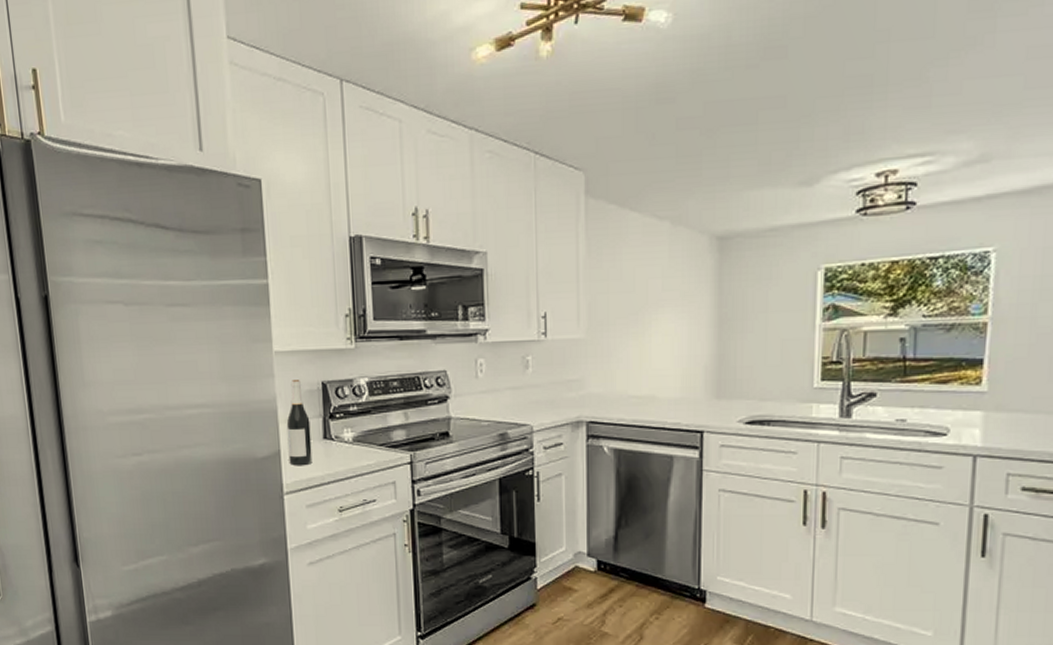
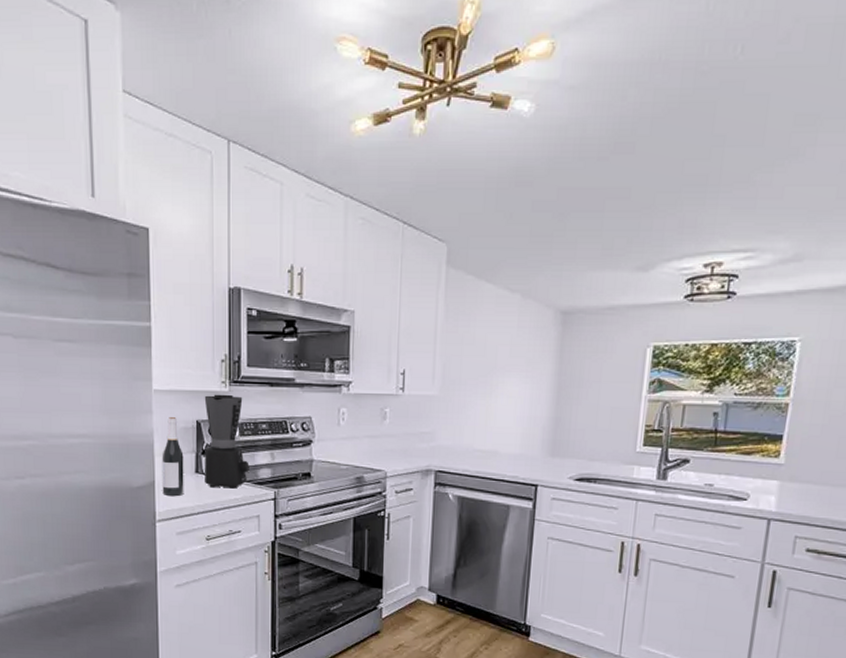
blender: none [329,351,382,454] -> present [204,394,249,489]

